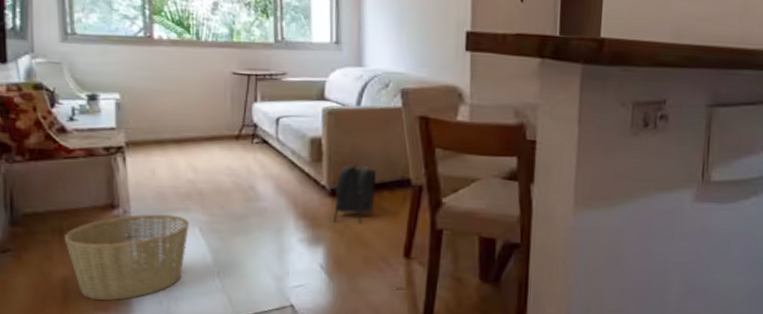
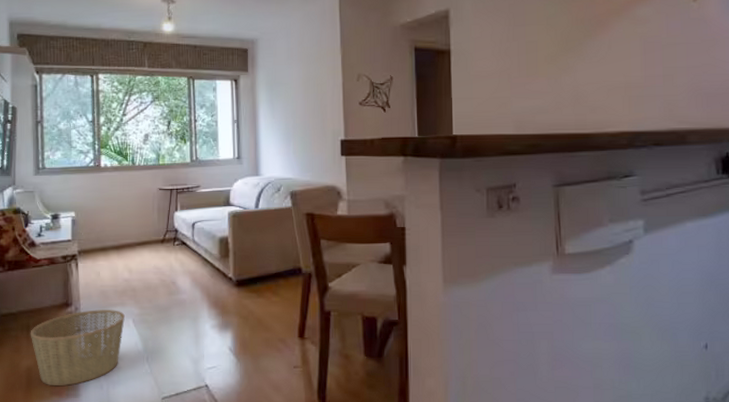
backpack: present [332,162,377,224] -> none [238,256,274,310]

